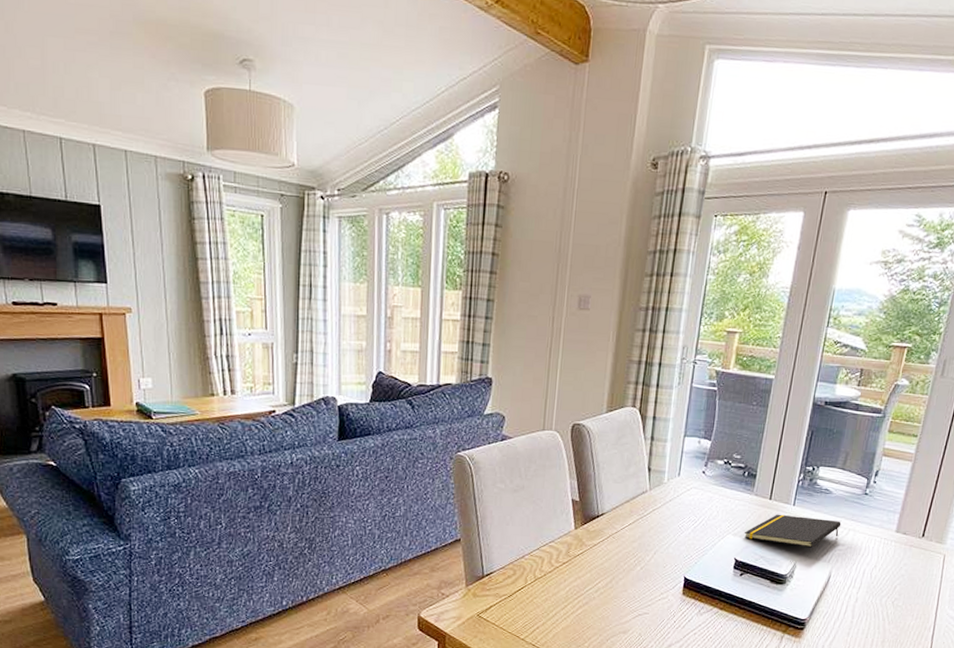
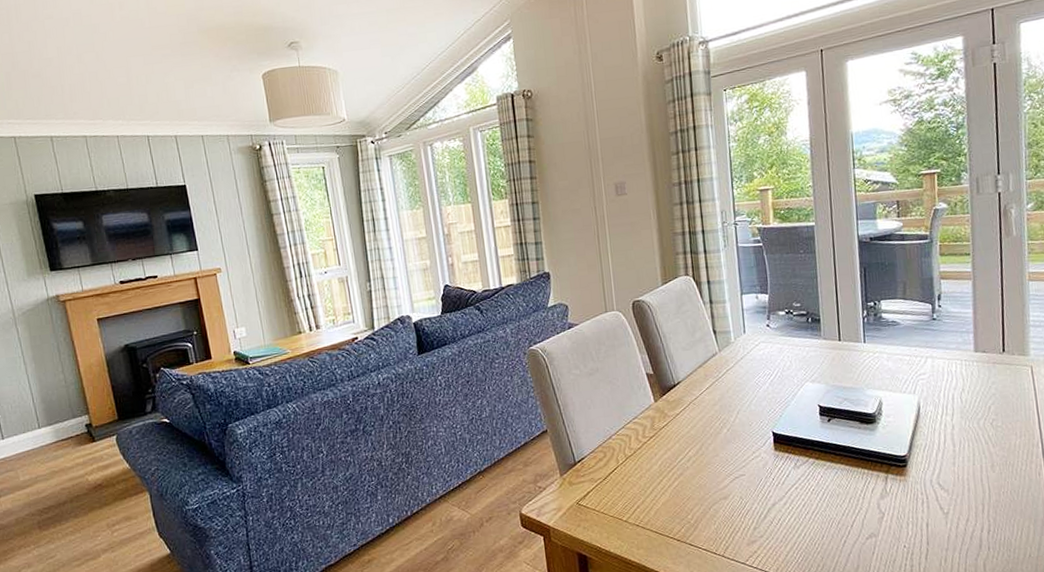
notepad: present [744,514,842,548] -> none [822,350,917,384]

